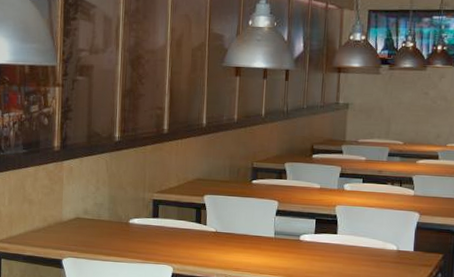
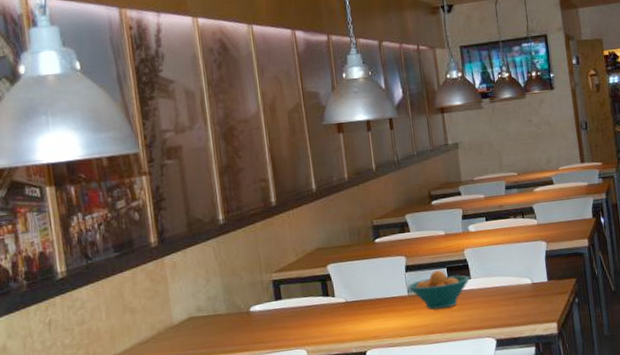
fruit bowl: none [276,220,337,257] -> present [408,270,470,310]

